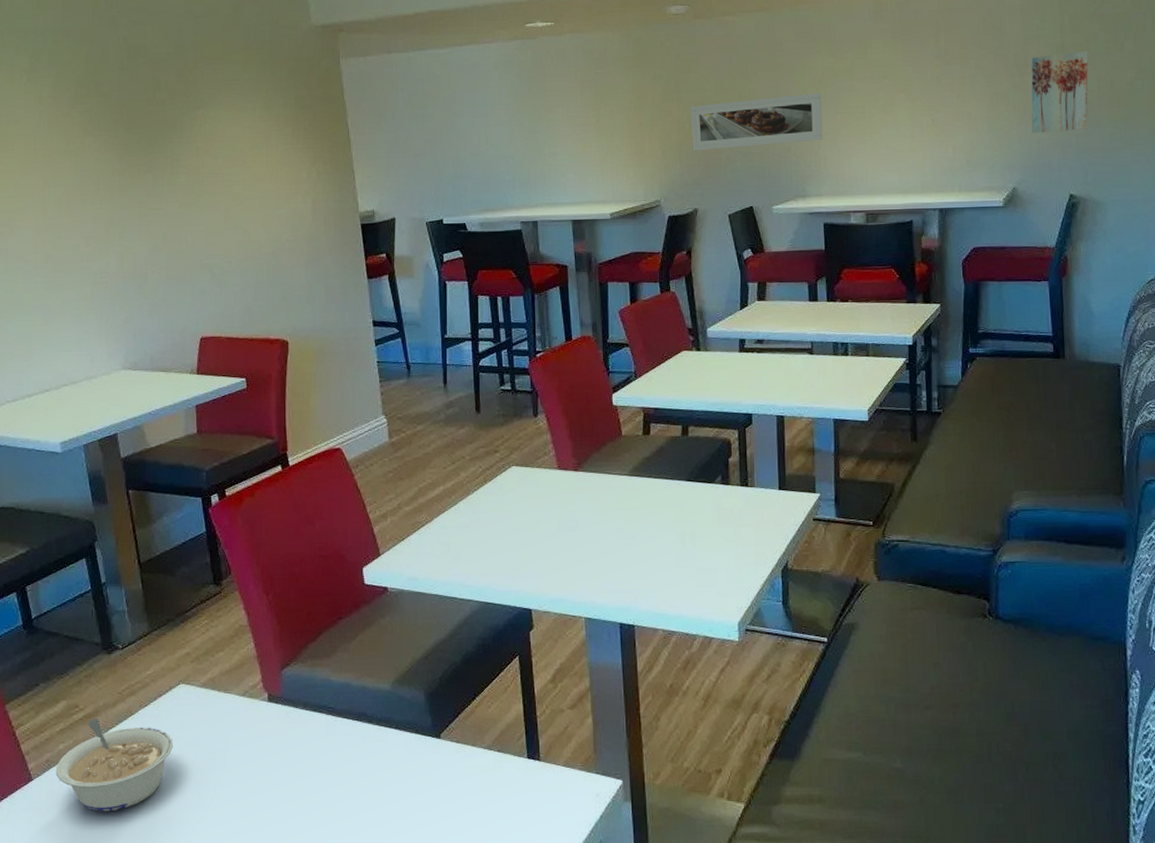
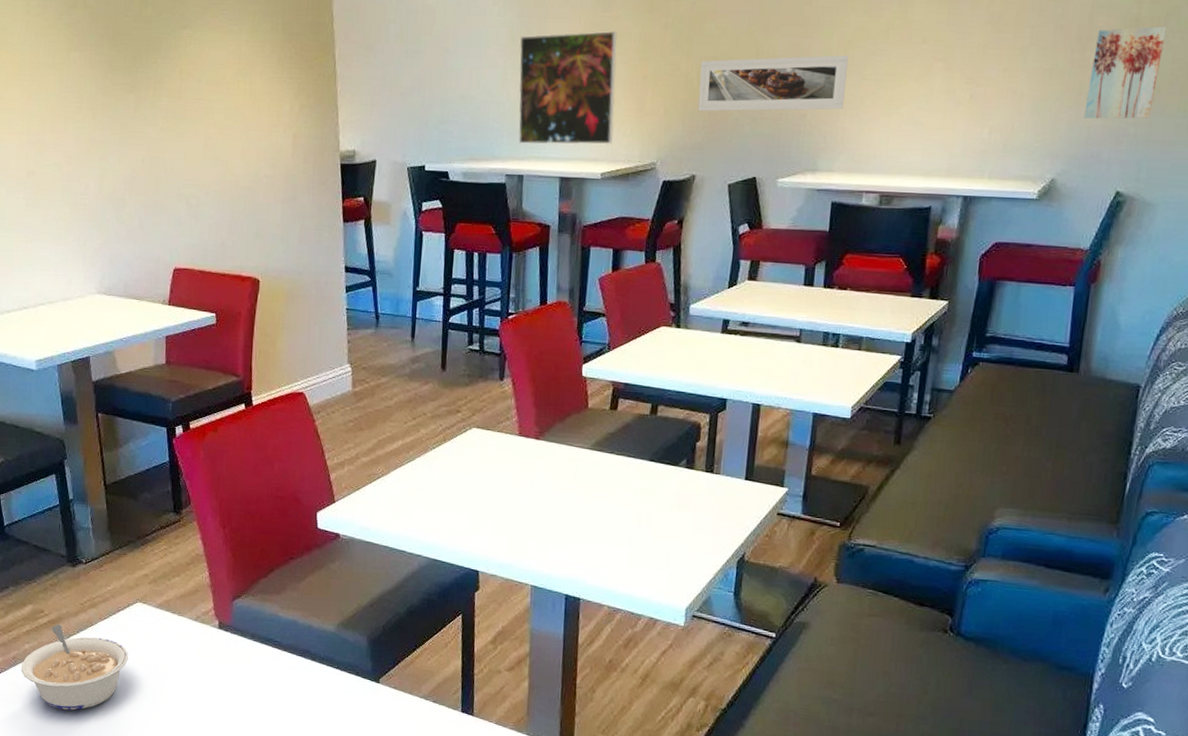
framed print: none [522,86,618,192] -> present [518,31,617,145]

